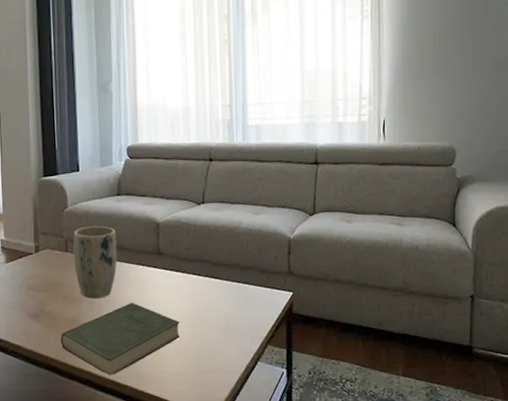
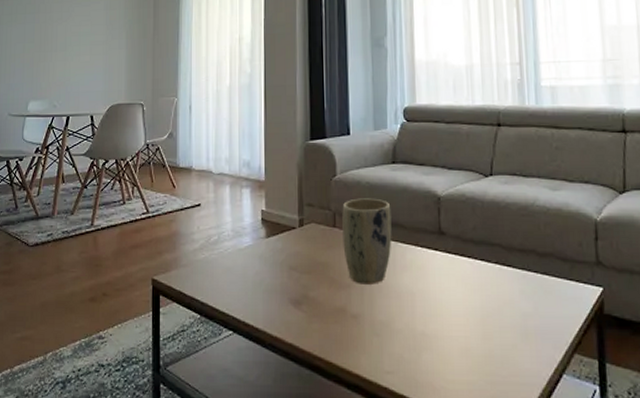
book: present [60,302,181,376] -> none [325,291,467,382]

